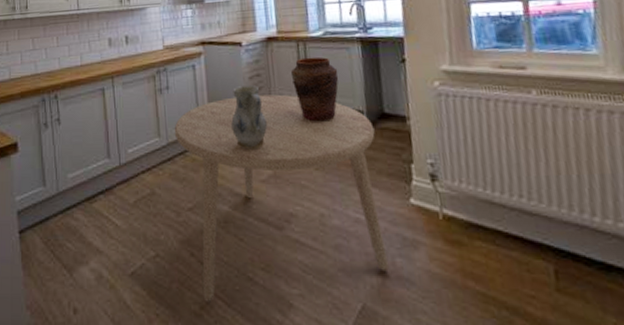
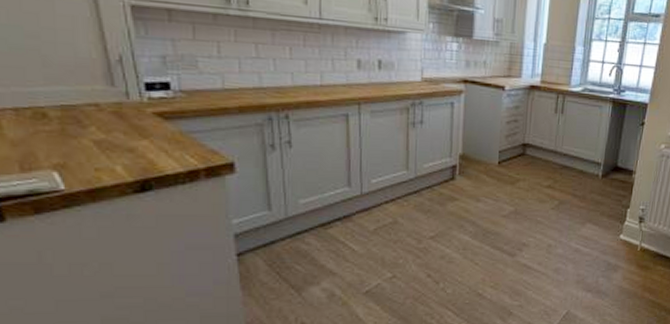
dining table: present [174,94,390,302] -> none [423,139,607,314]
ceramic pitcher: present [231,84,267,150] -> none [482,128,516,188]
vase: present [290,56,339,122] -> none [546,110,588,169]

